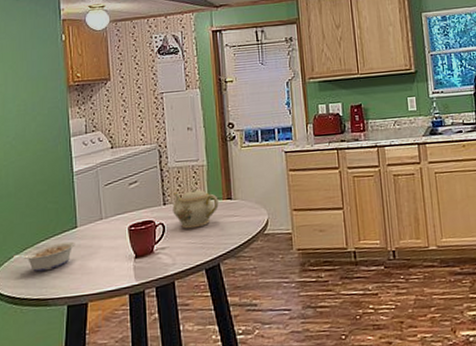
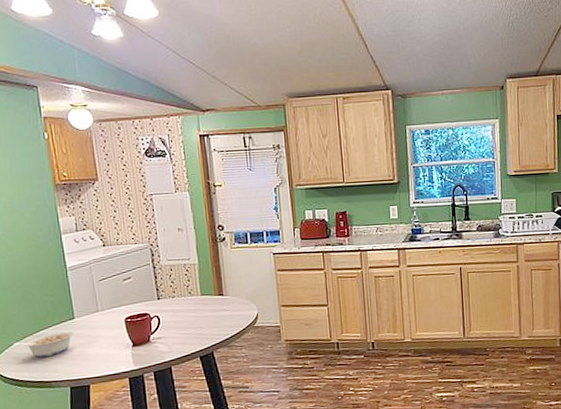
teapot: present [172,188,219,229] -> none [166,284,211,322]

